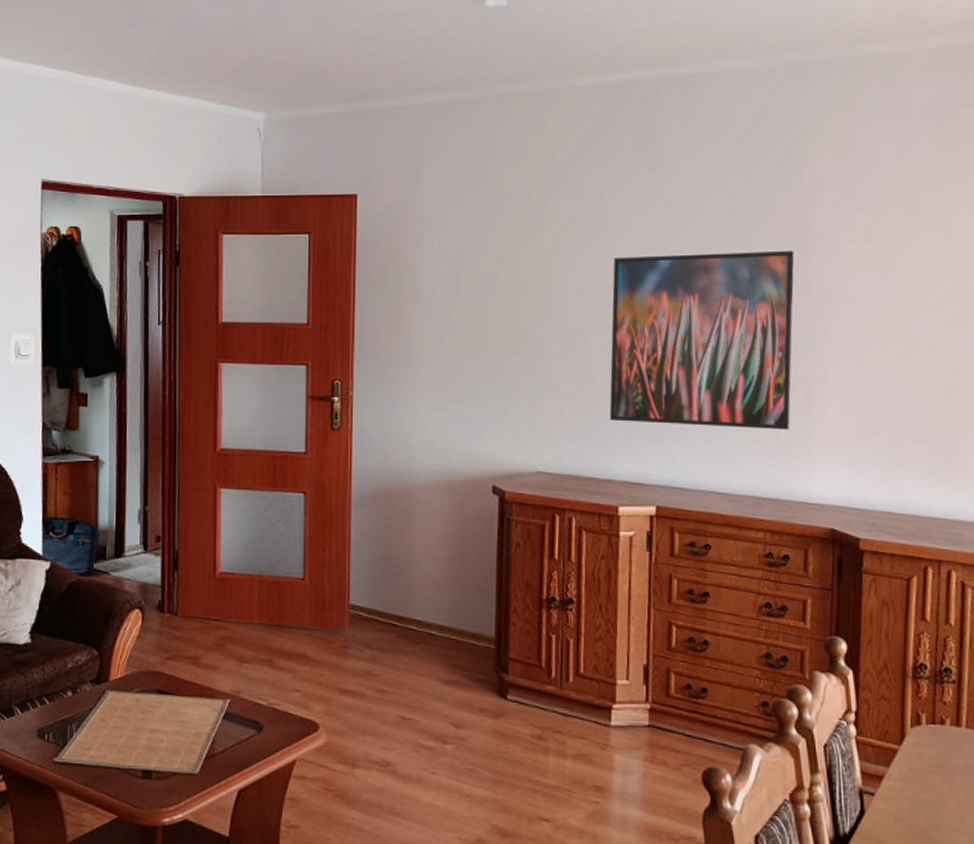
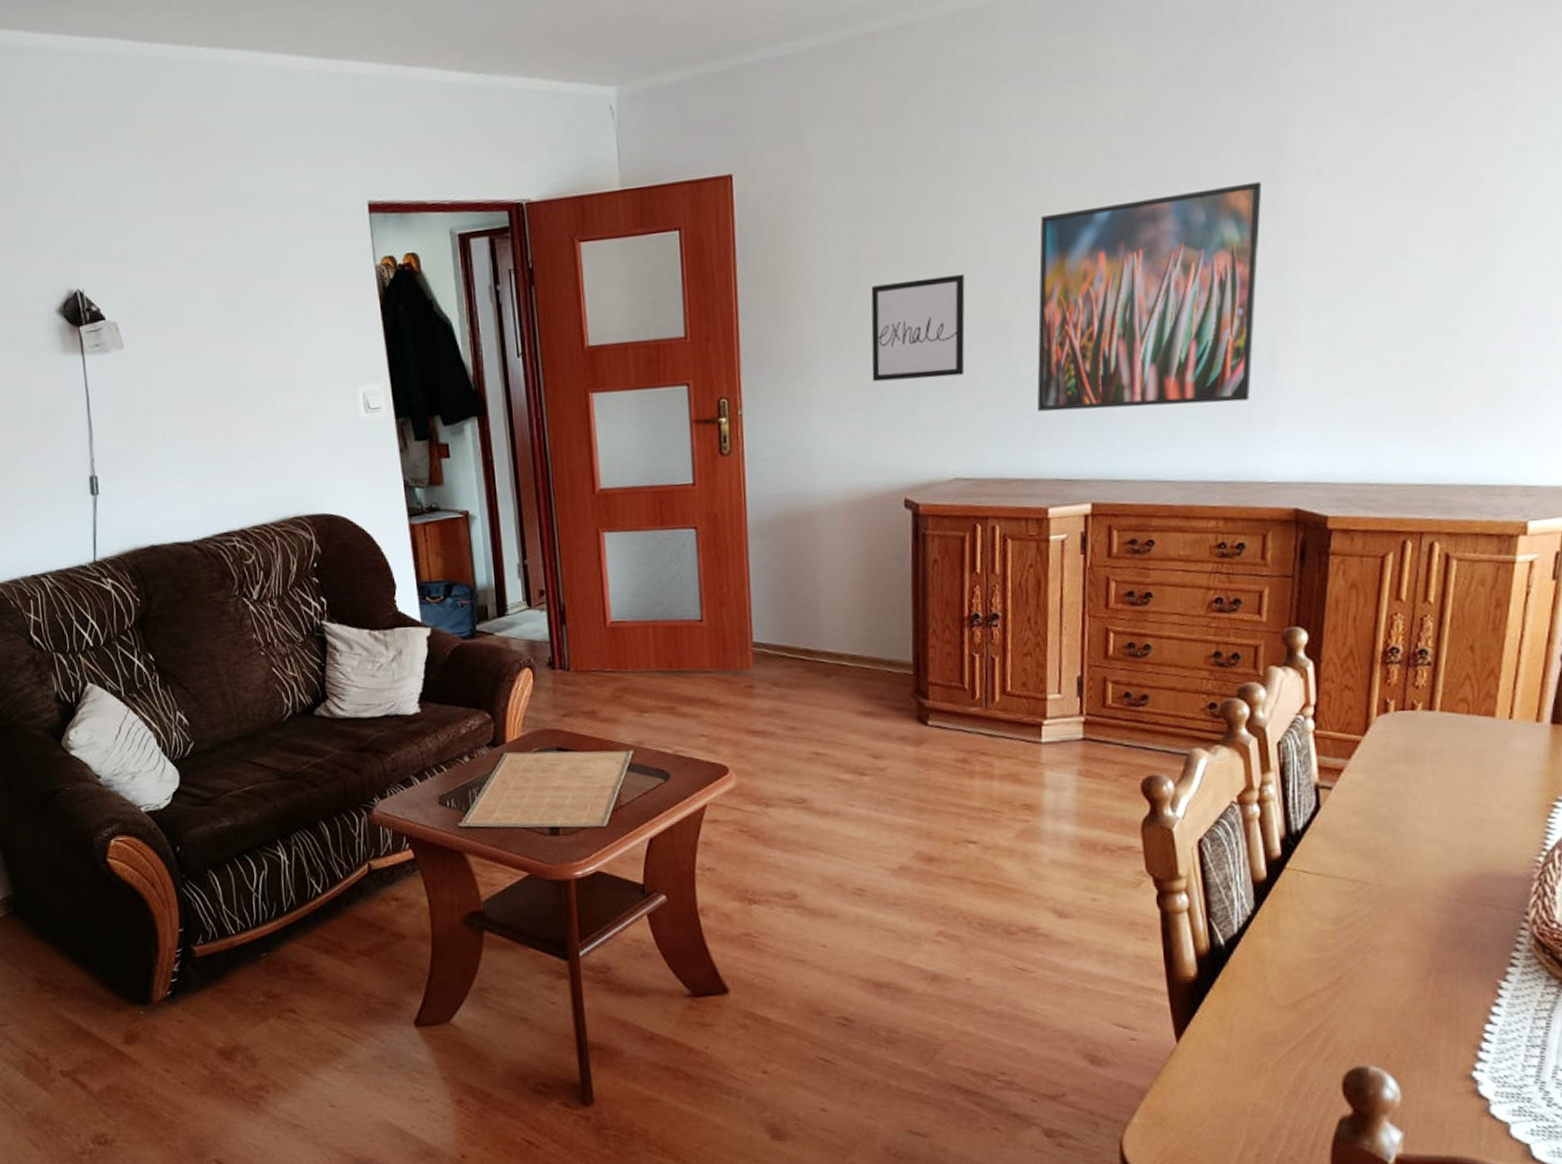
wall art: none [468,297,550,382] -> present [871,274,965,382]

